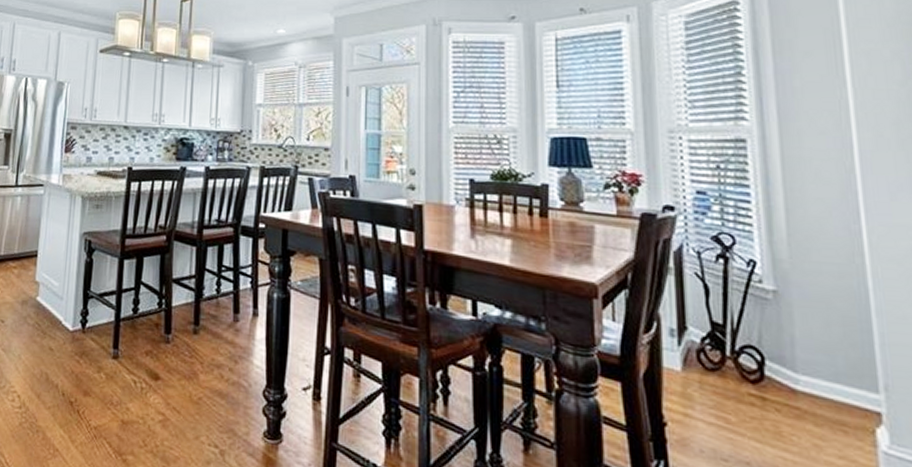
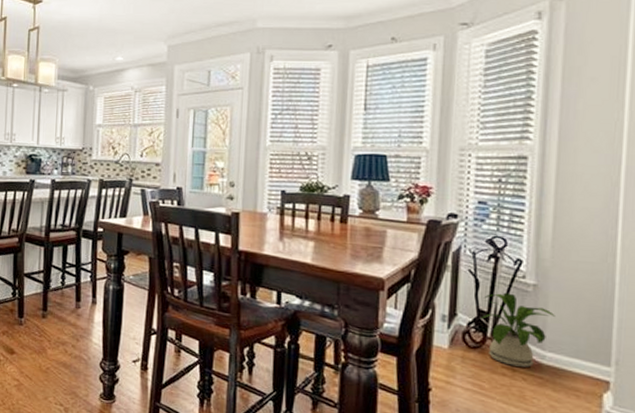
house plant: none [714,300,804,395] -> present [479,292,555,367]

